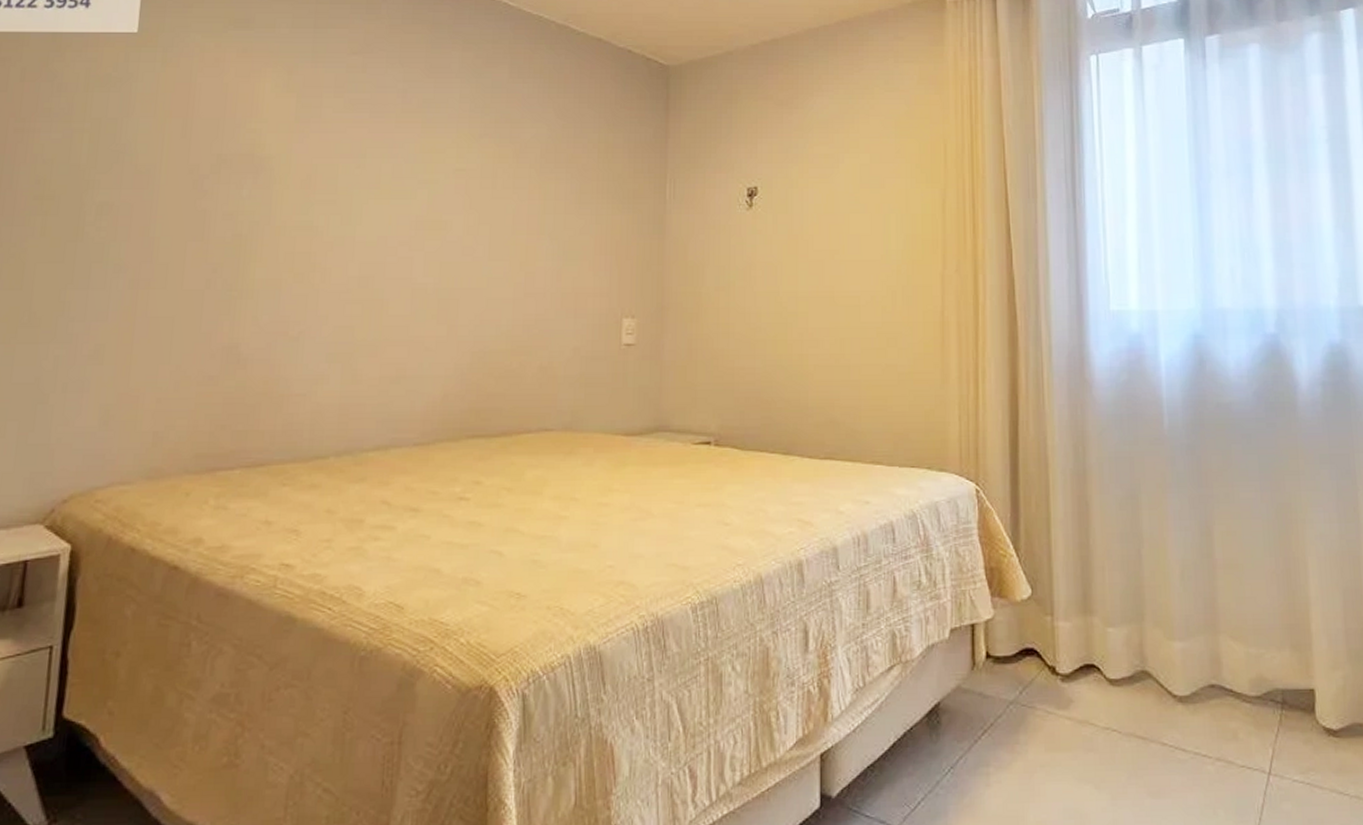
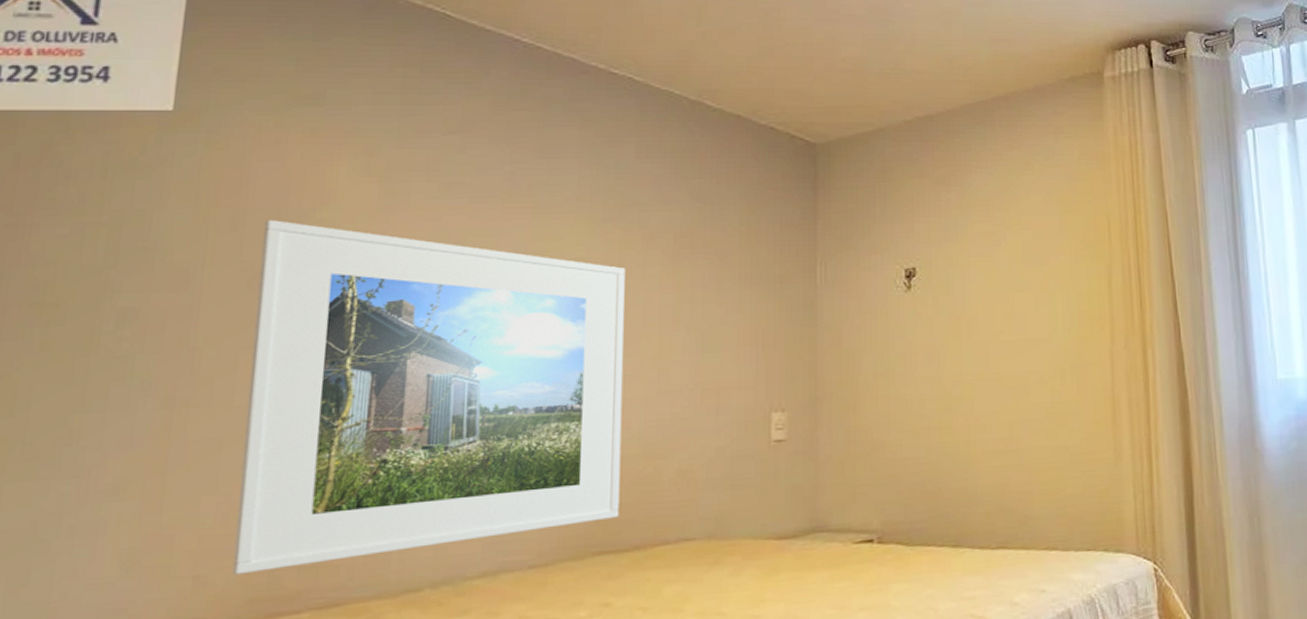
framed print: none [182,129,498,433] -> present [232,220,625,575]

